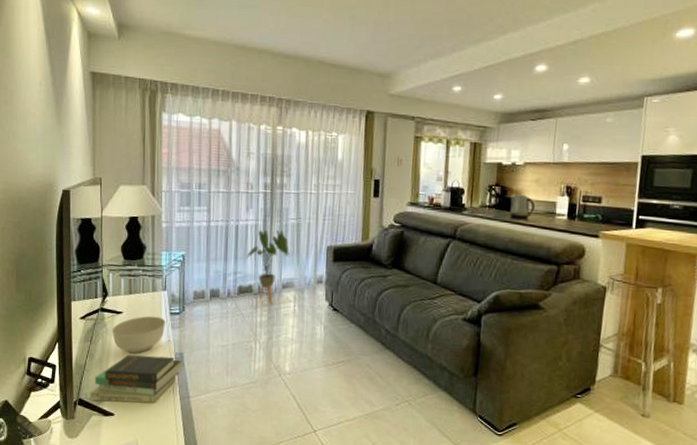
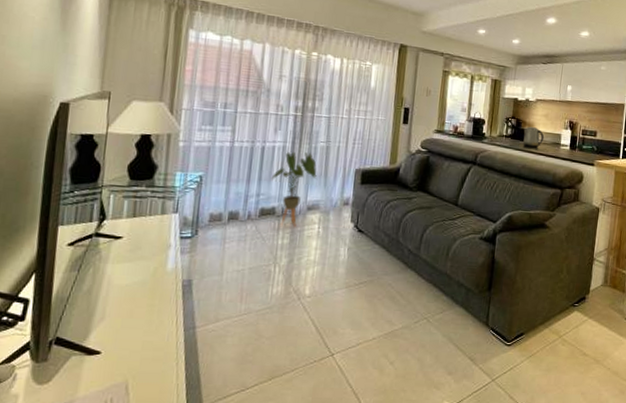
books: present [89,354,183,403] -> none [70,284,191,339]
bowl: present [111,315,166,354] -> none [106,240,175,283]

